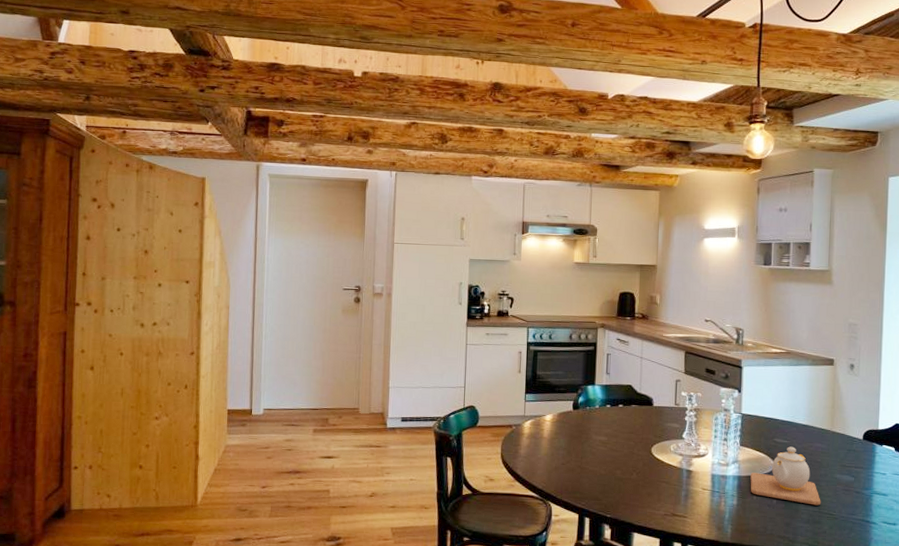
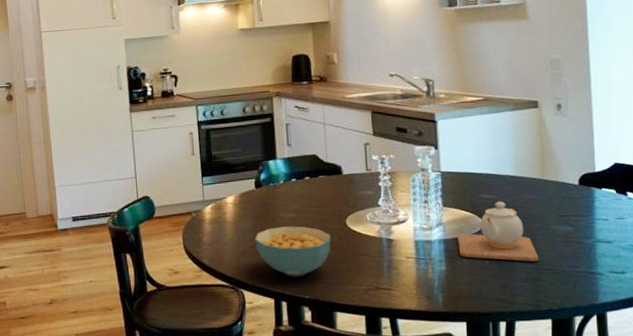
cereal bowl: none [567,448,636,496] -> present [255,226,331,277]

